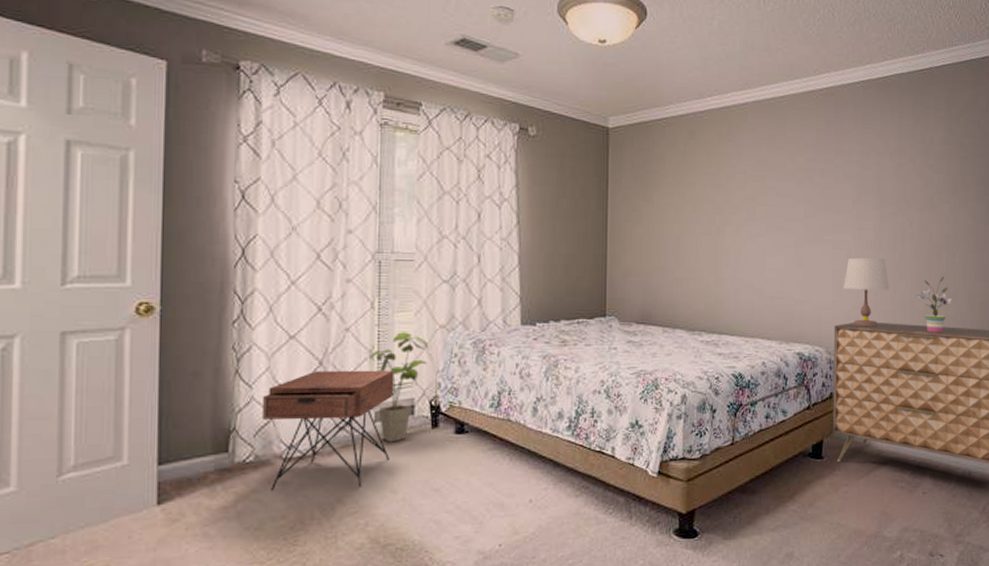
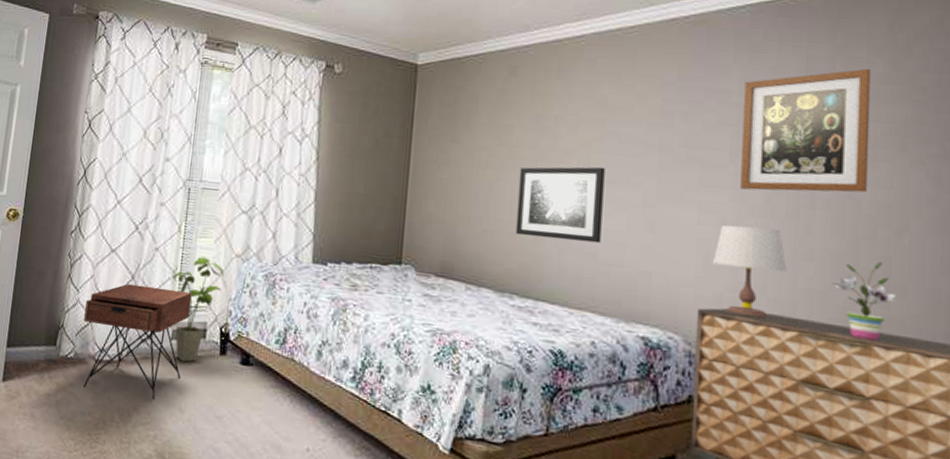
wall art: none [701,217,767,281] -> present [515,167,605,244]
wall art: none [860,133,937,229] -> present [740,68,872,193]

